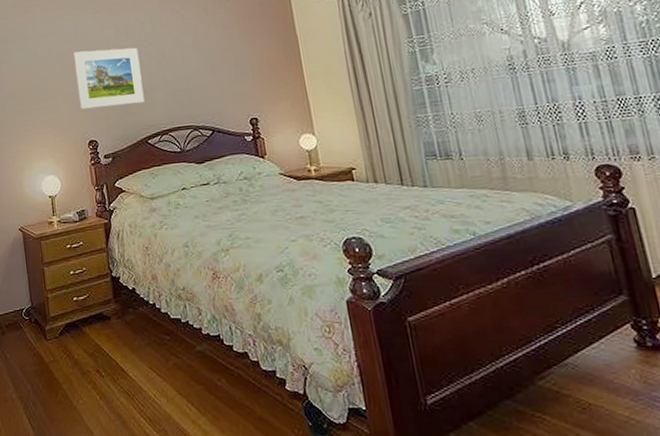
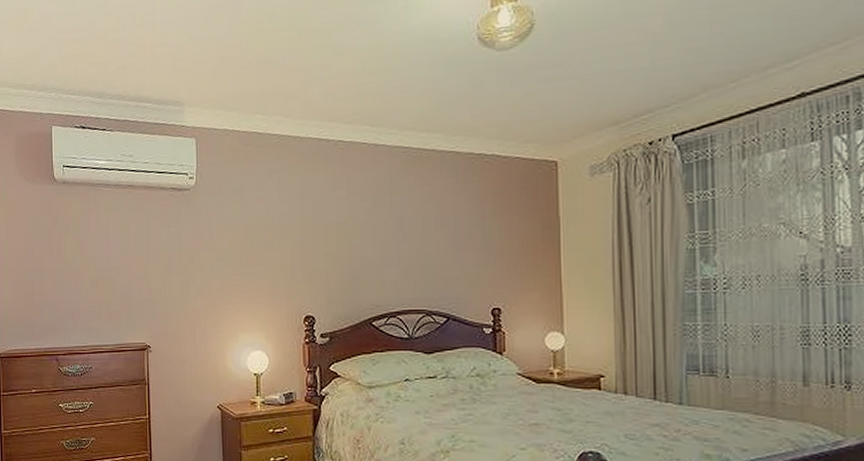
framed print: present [73,47,145,110] -> none [297,212,373,280]

